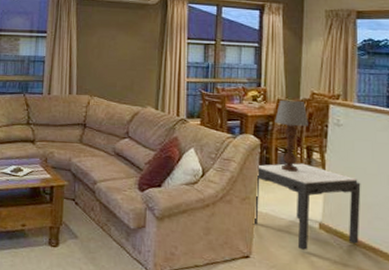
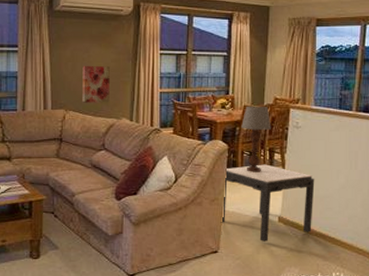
wall art: none [107,53,136,91] -> present [82,66,110,103]

